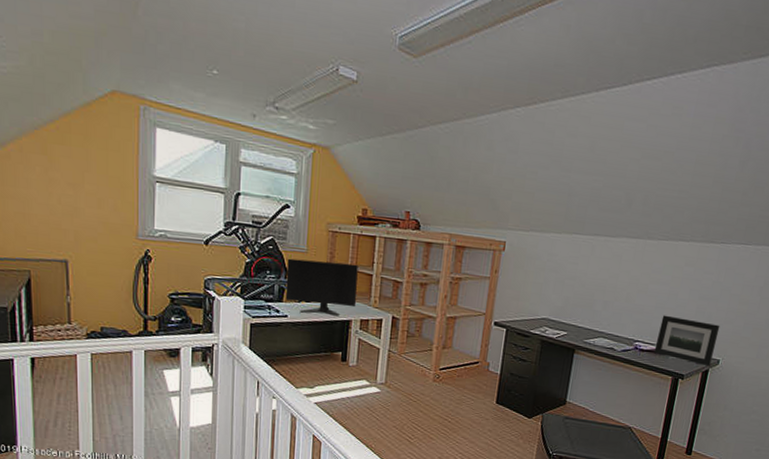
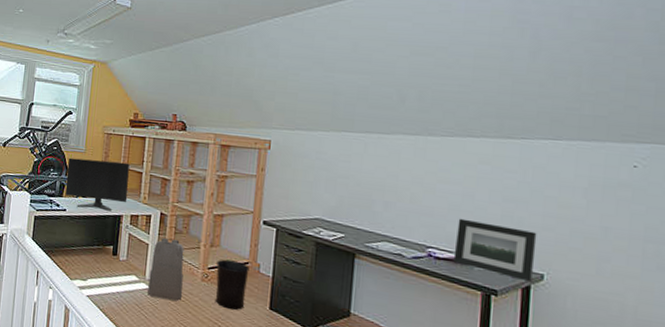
backpack: none [379,341,417,402] -> present [148,237,184,301]
waste bin: none [447,360,480,406] -> present [216,259,250,310]

